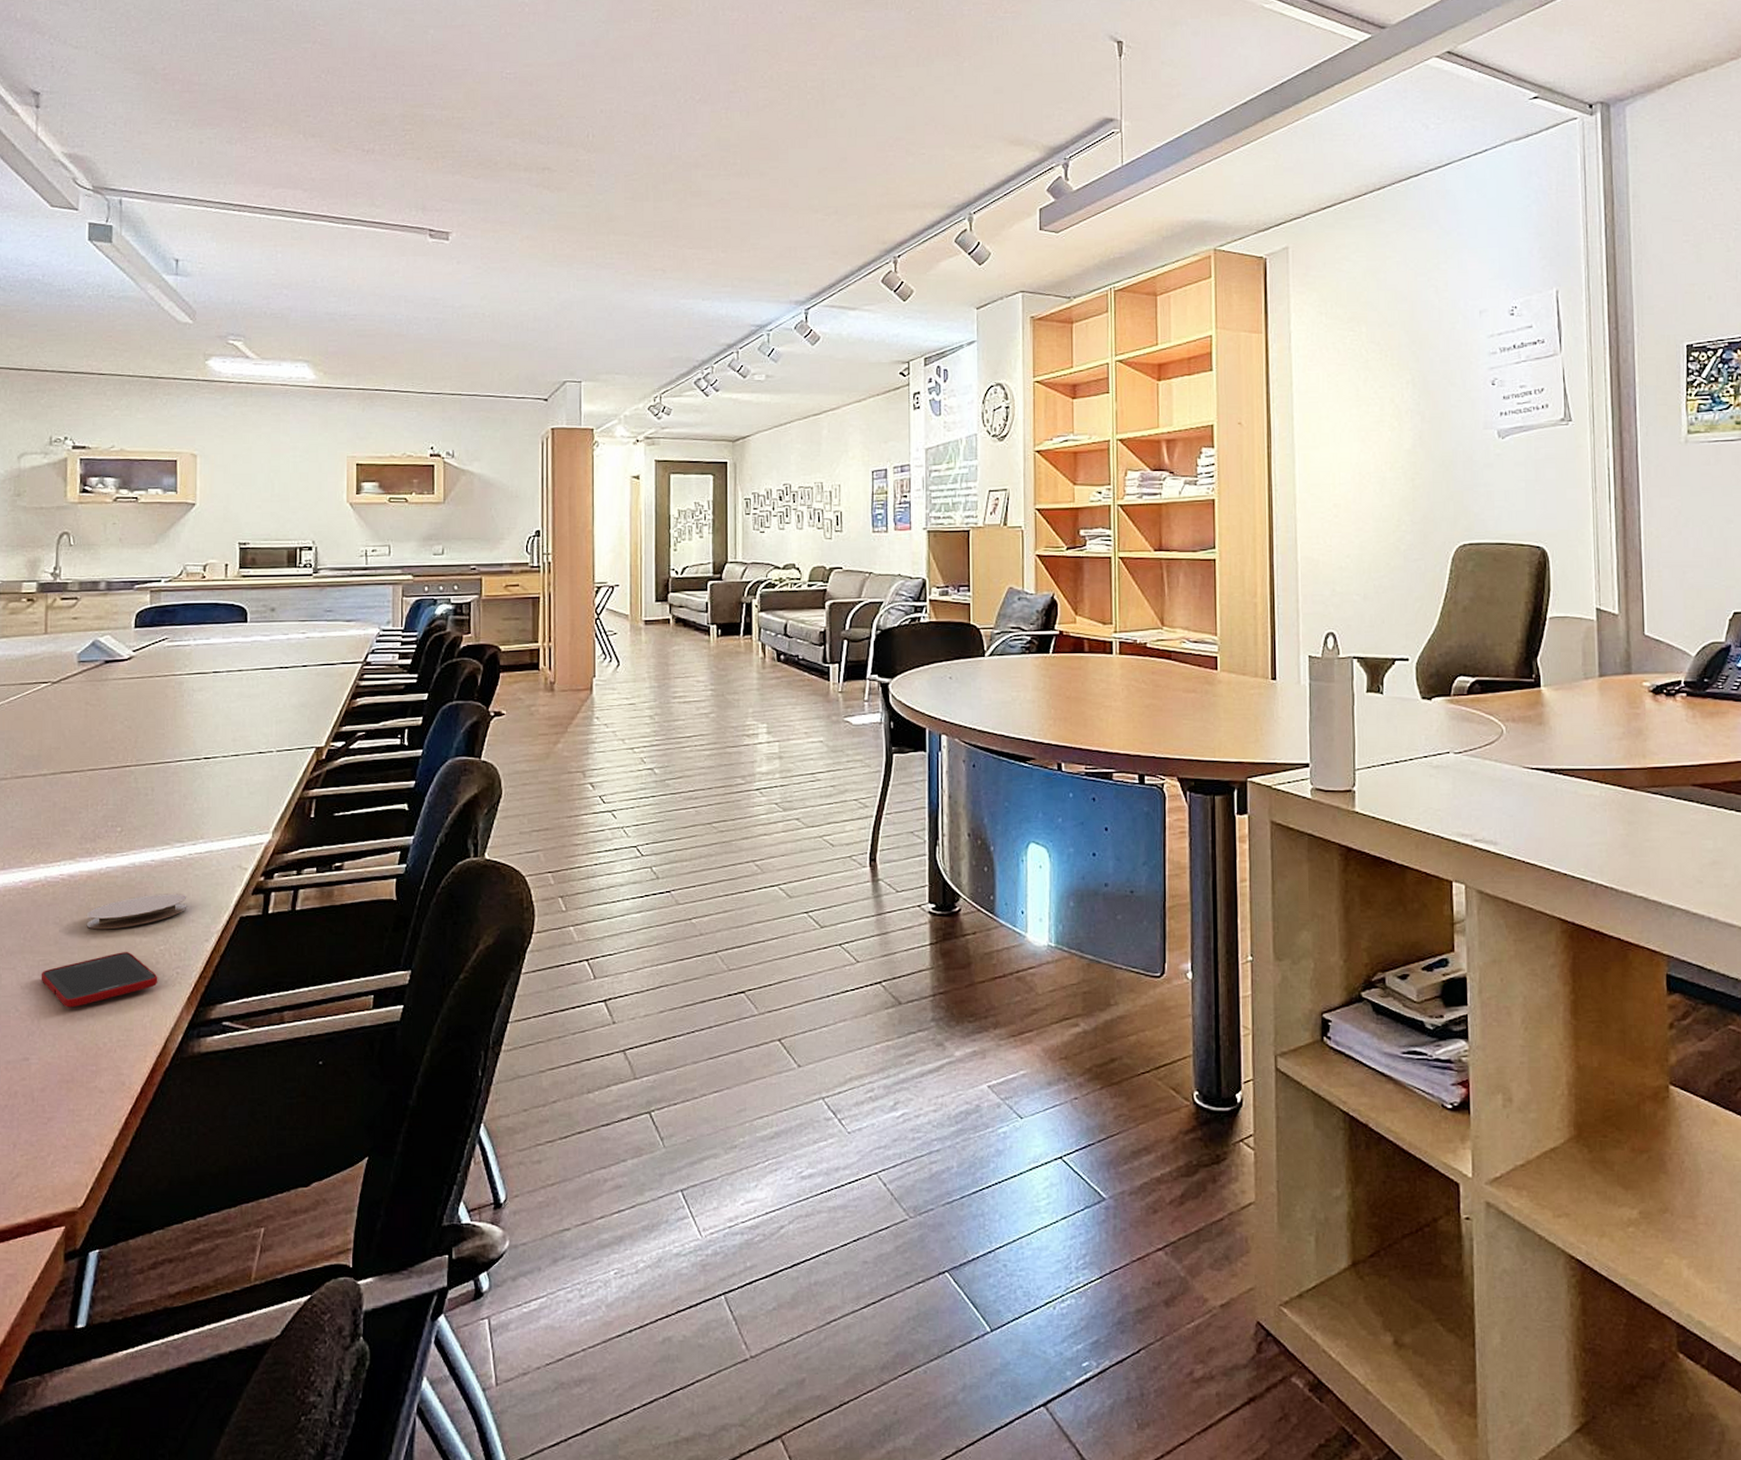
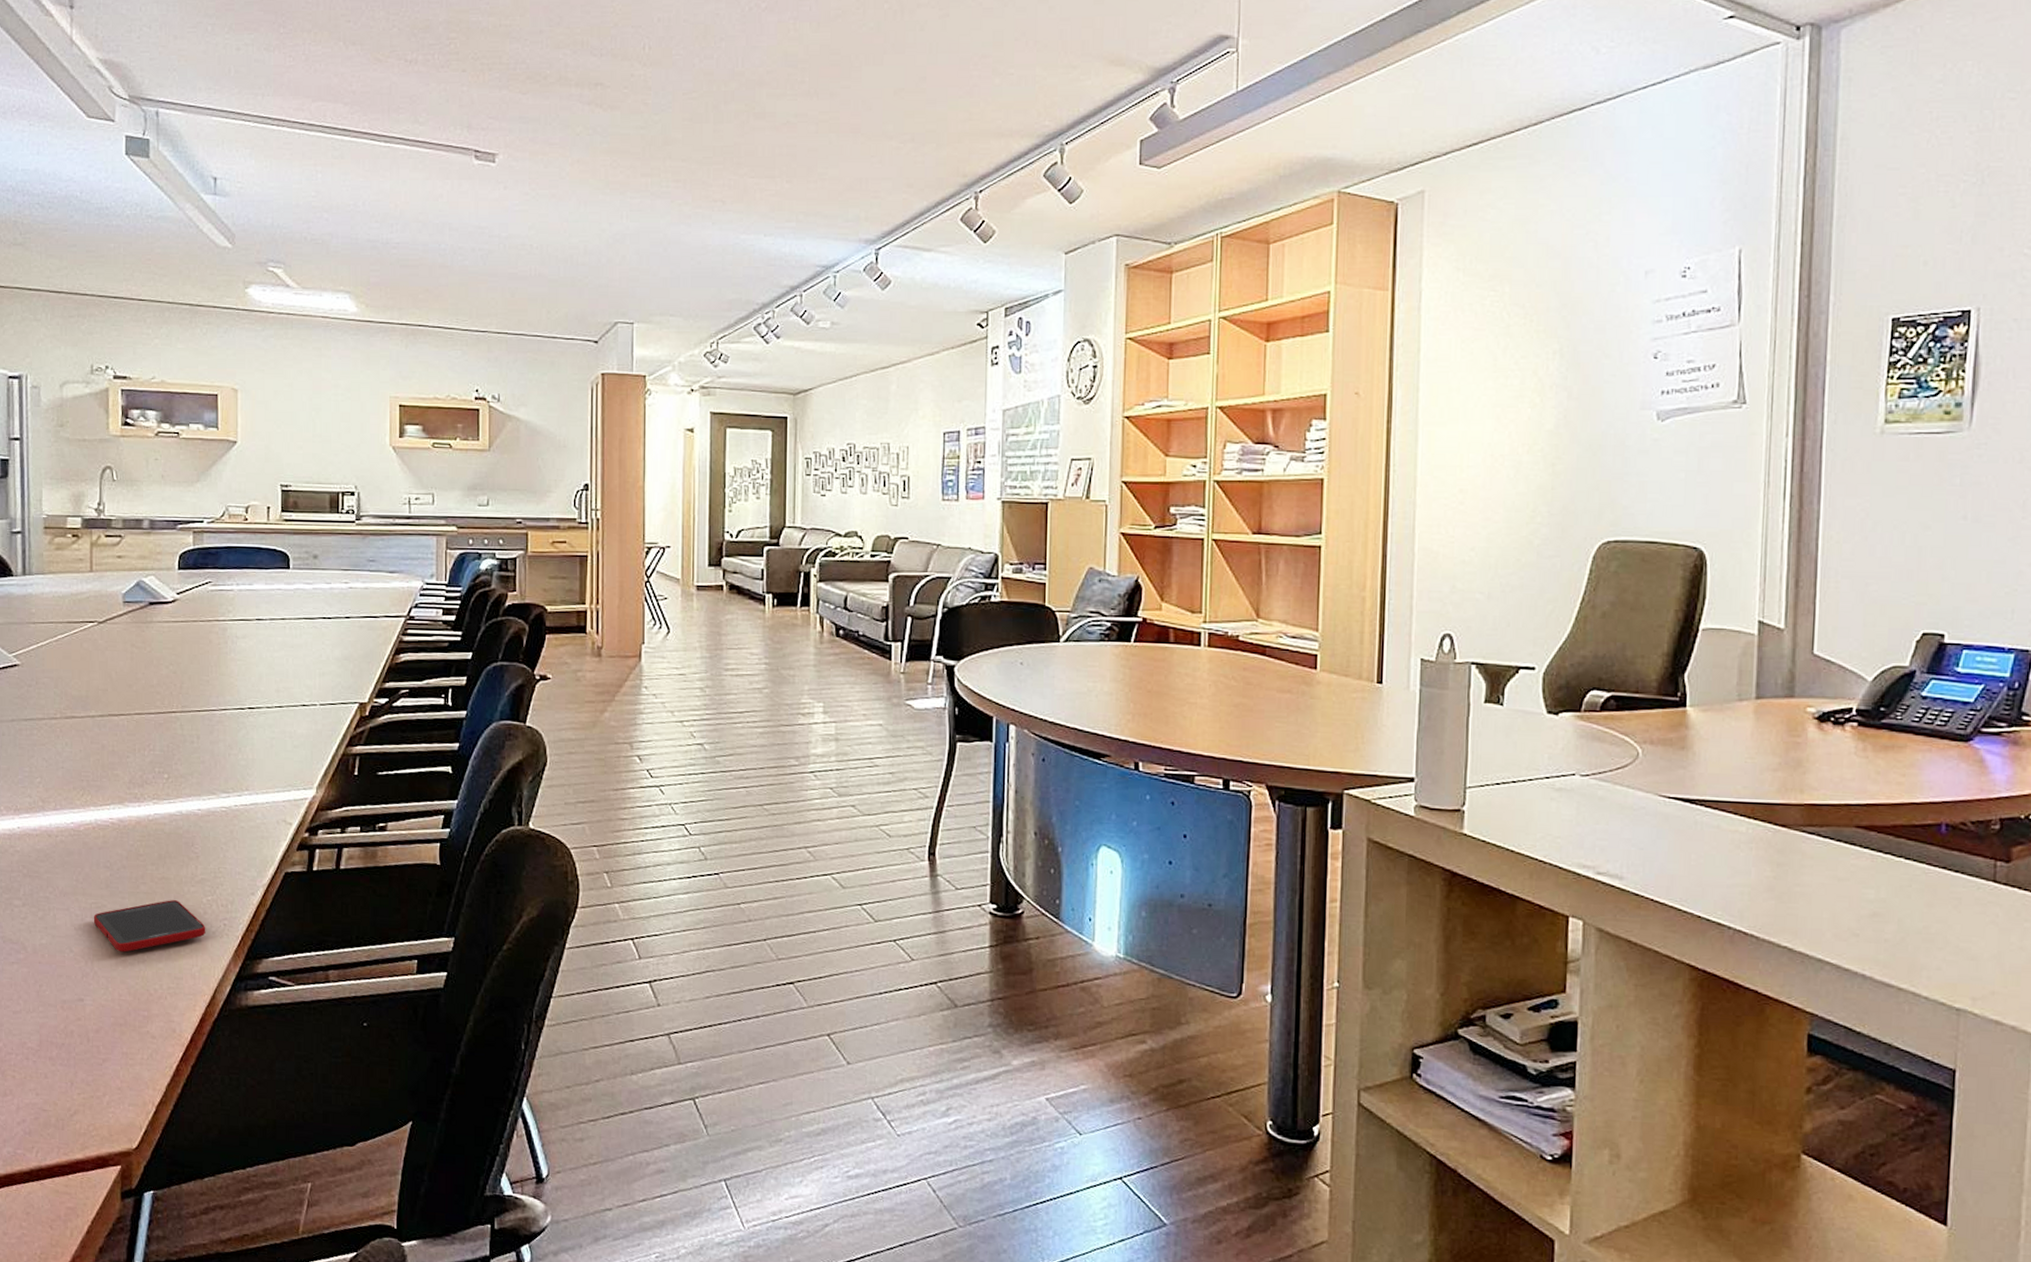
coaster: present [86,894,187,930] -> none [136,843,233,877]

